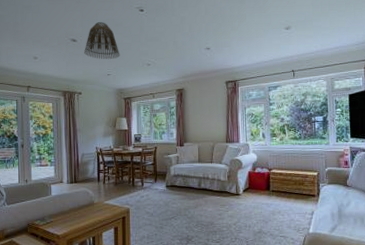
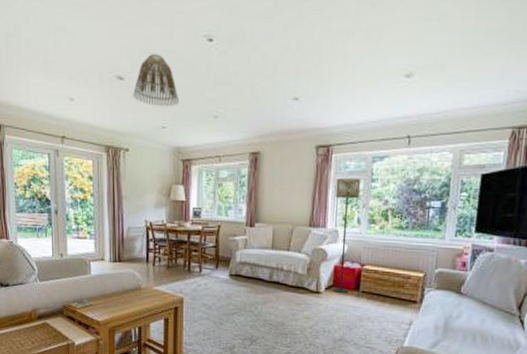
floor lamp: none [243,103,263,194] -> present [334,177,361,294]

